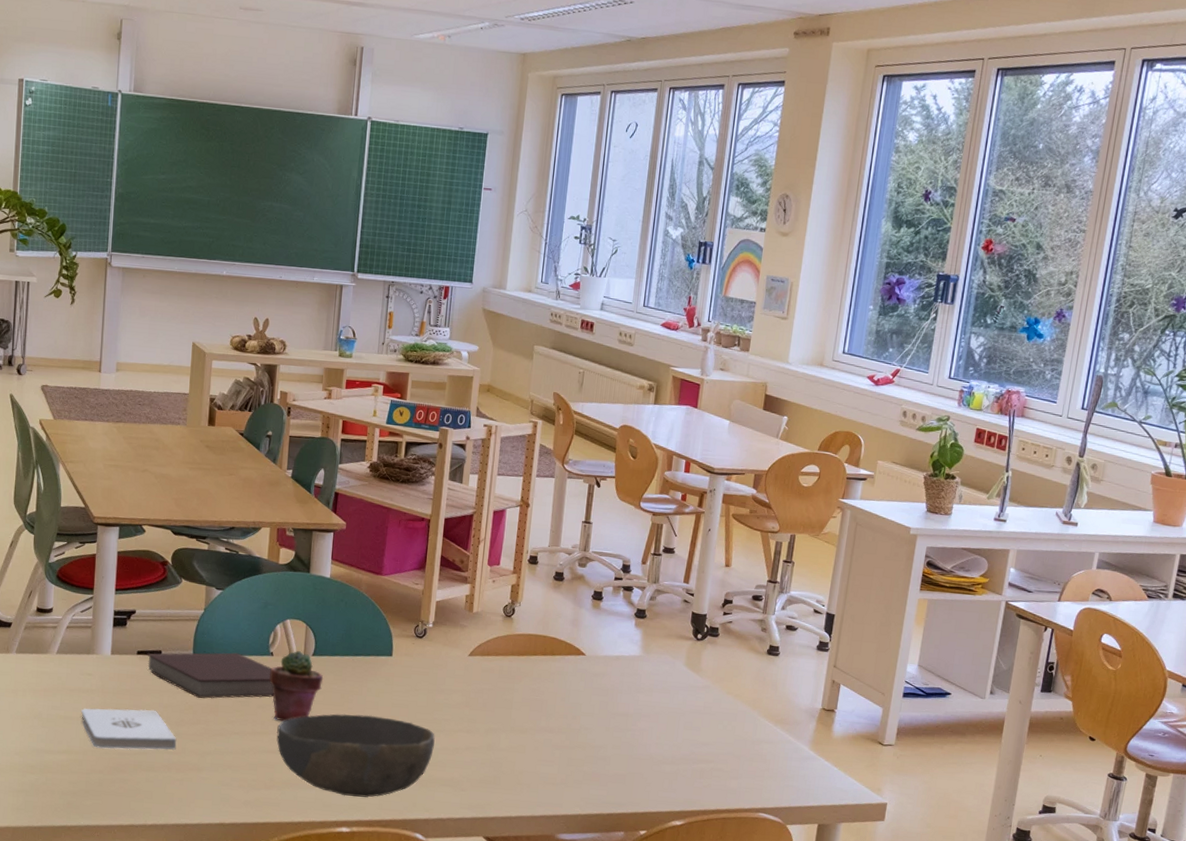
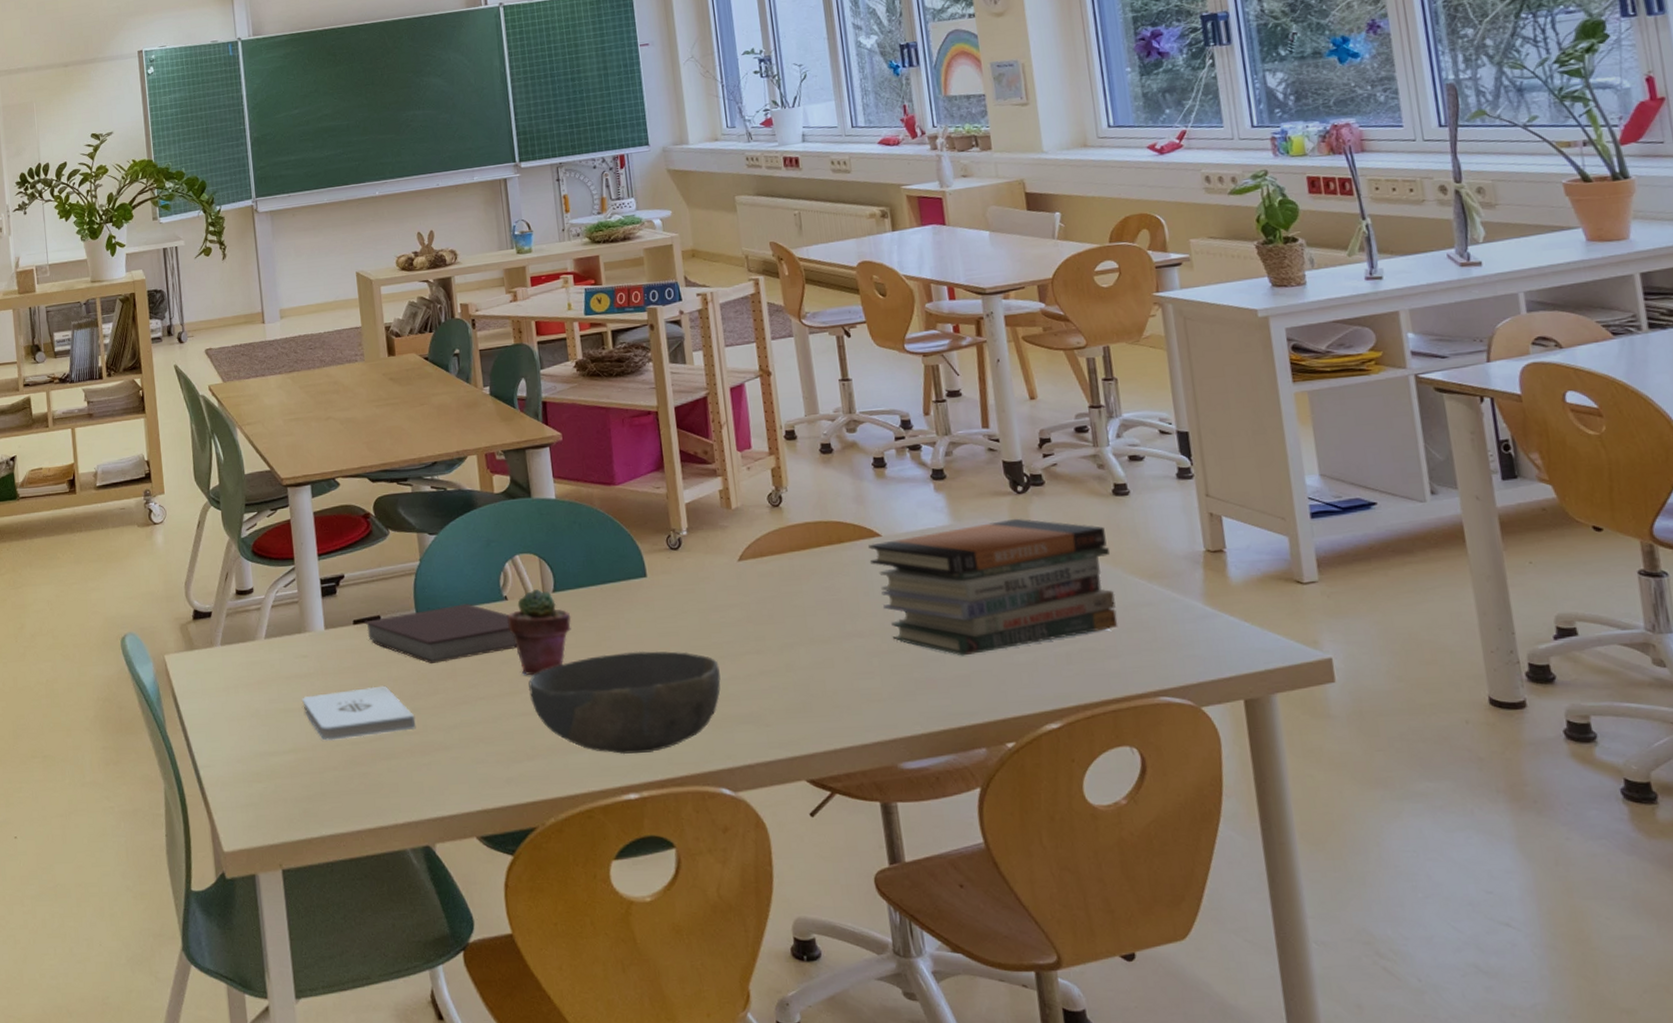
book stack: none [571,659,754,760] -> present [868,518,1119,656]

